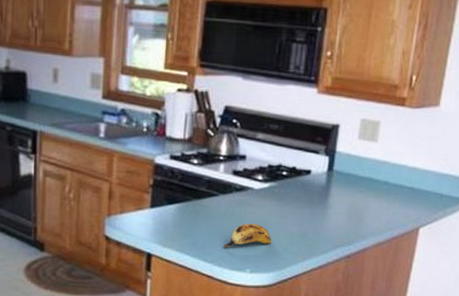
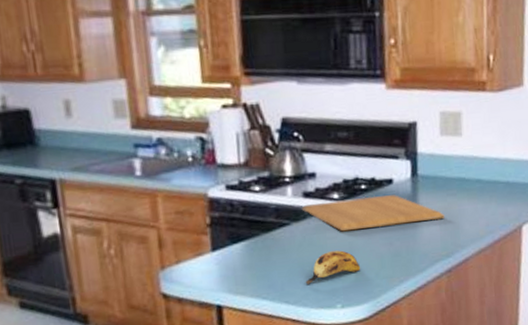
chopping board: none [229,181,352,211] -> present [301,195,445,232]

